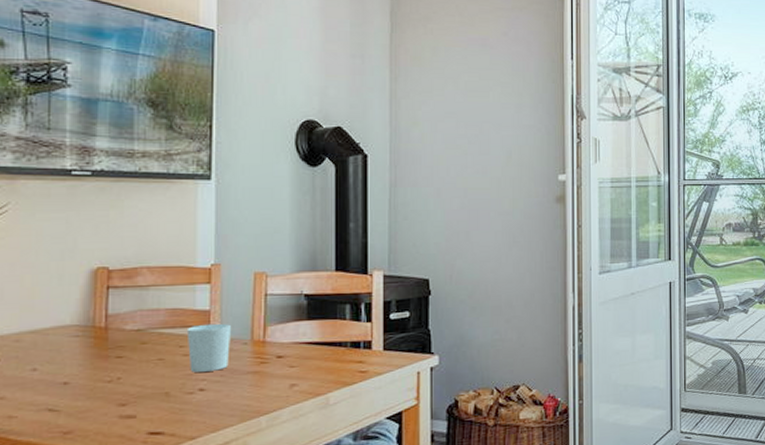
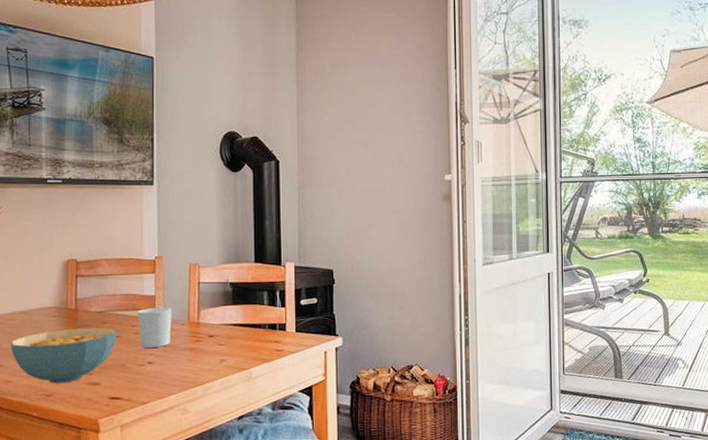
cereal bowl: none [15,348,160,418] -> present [9,327,117,384]

